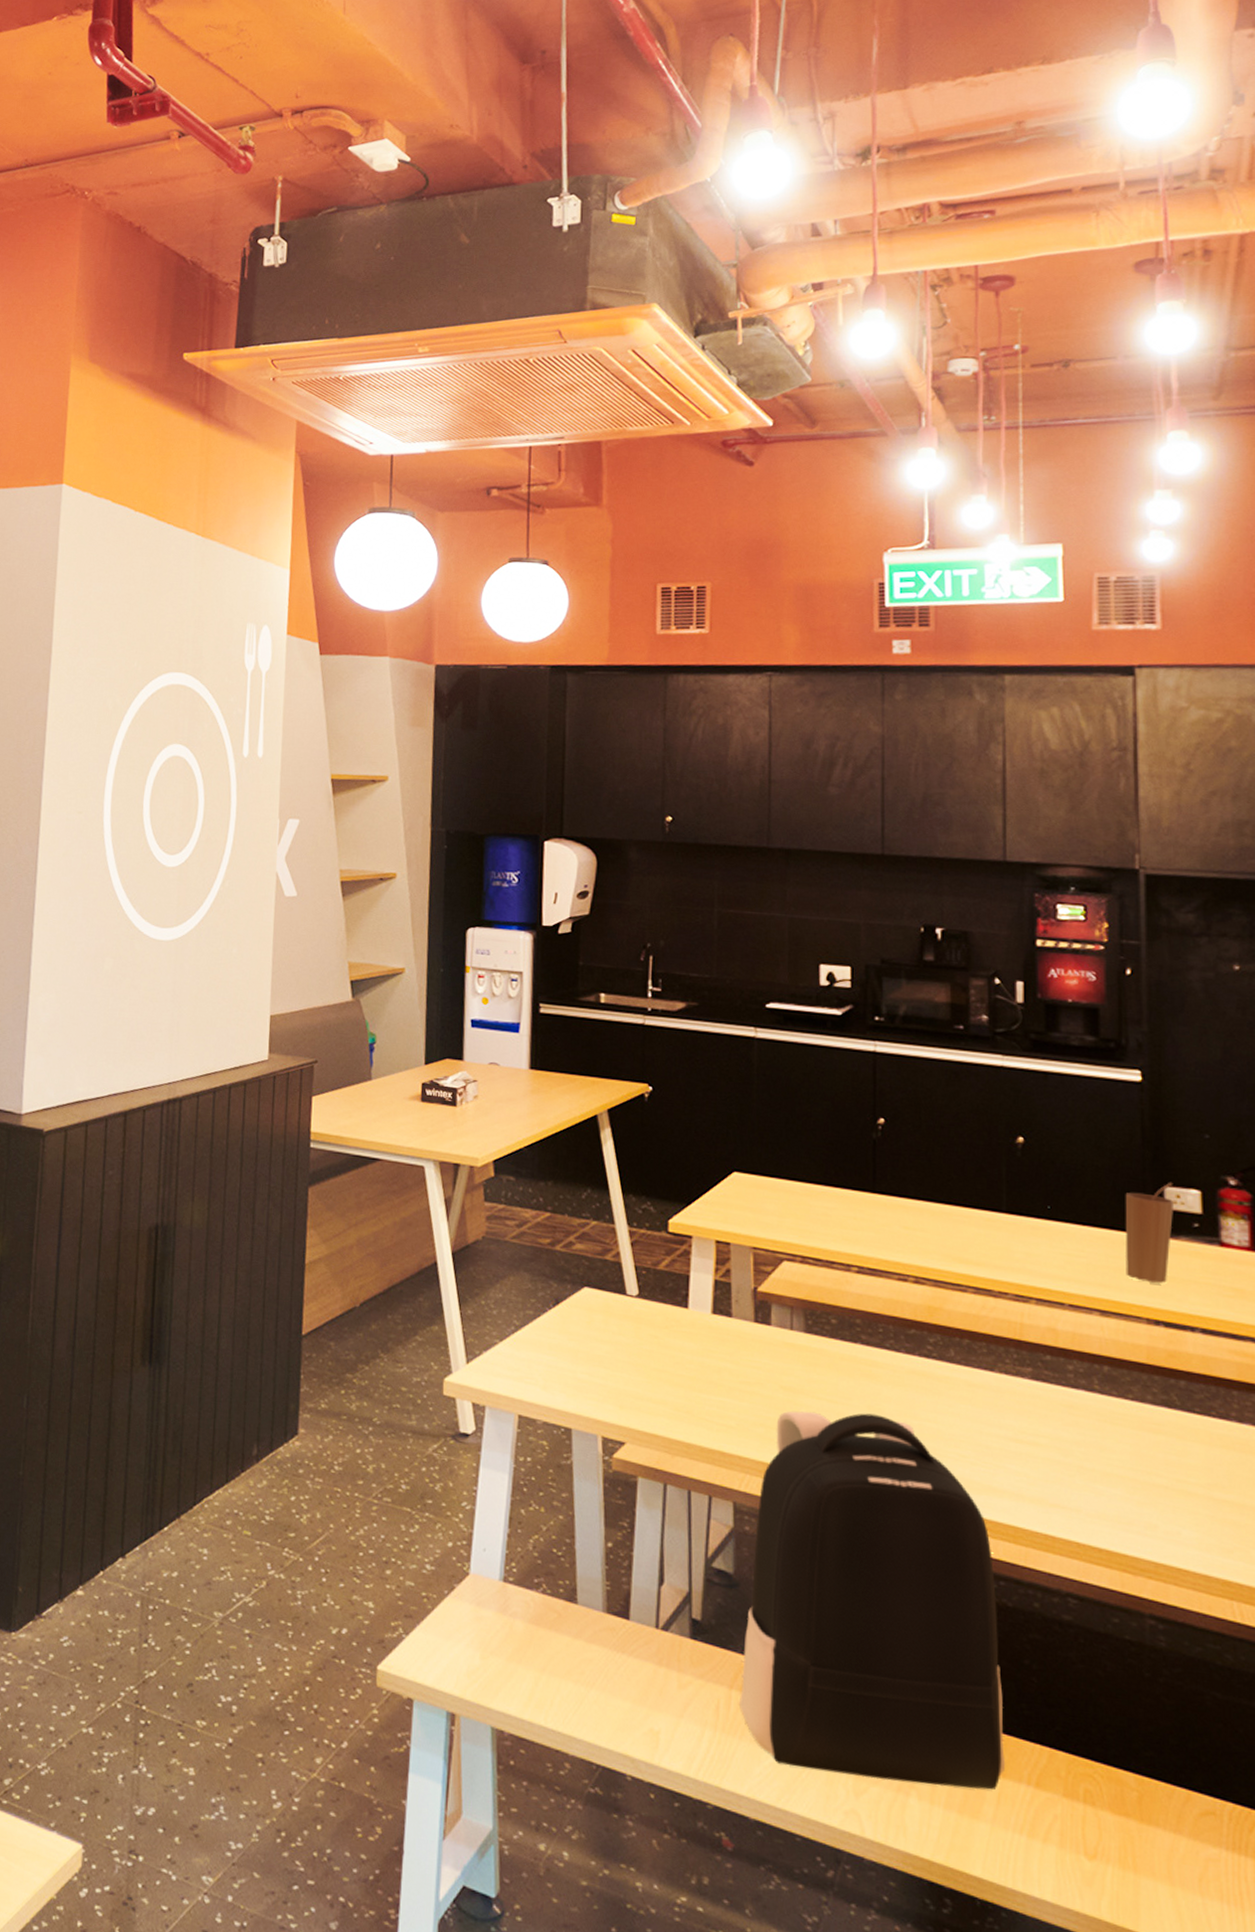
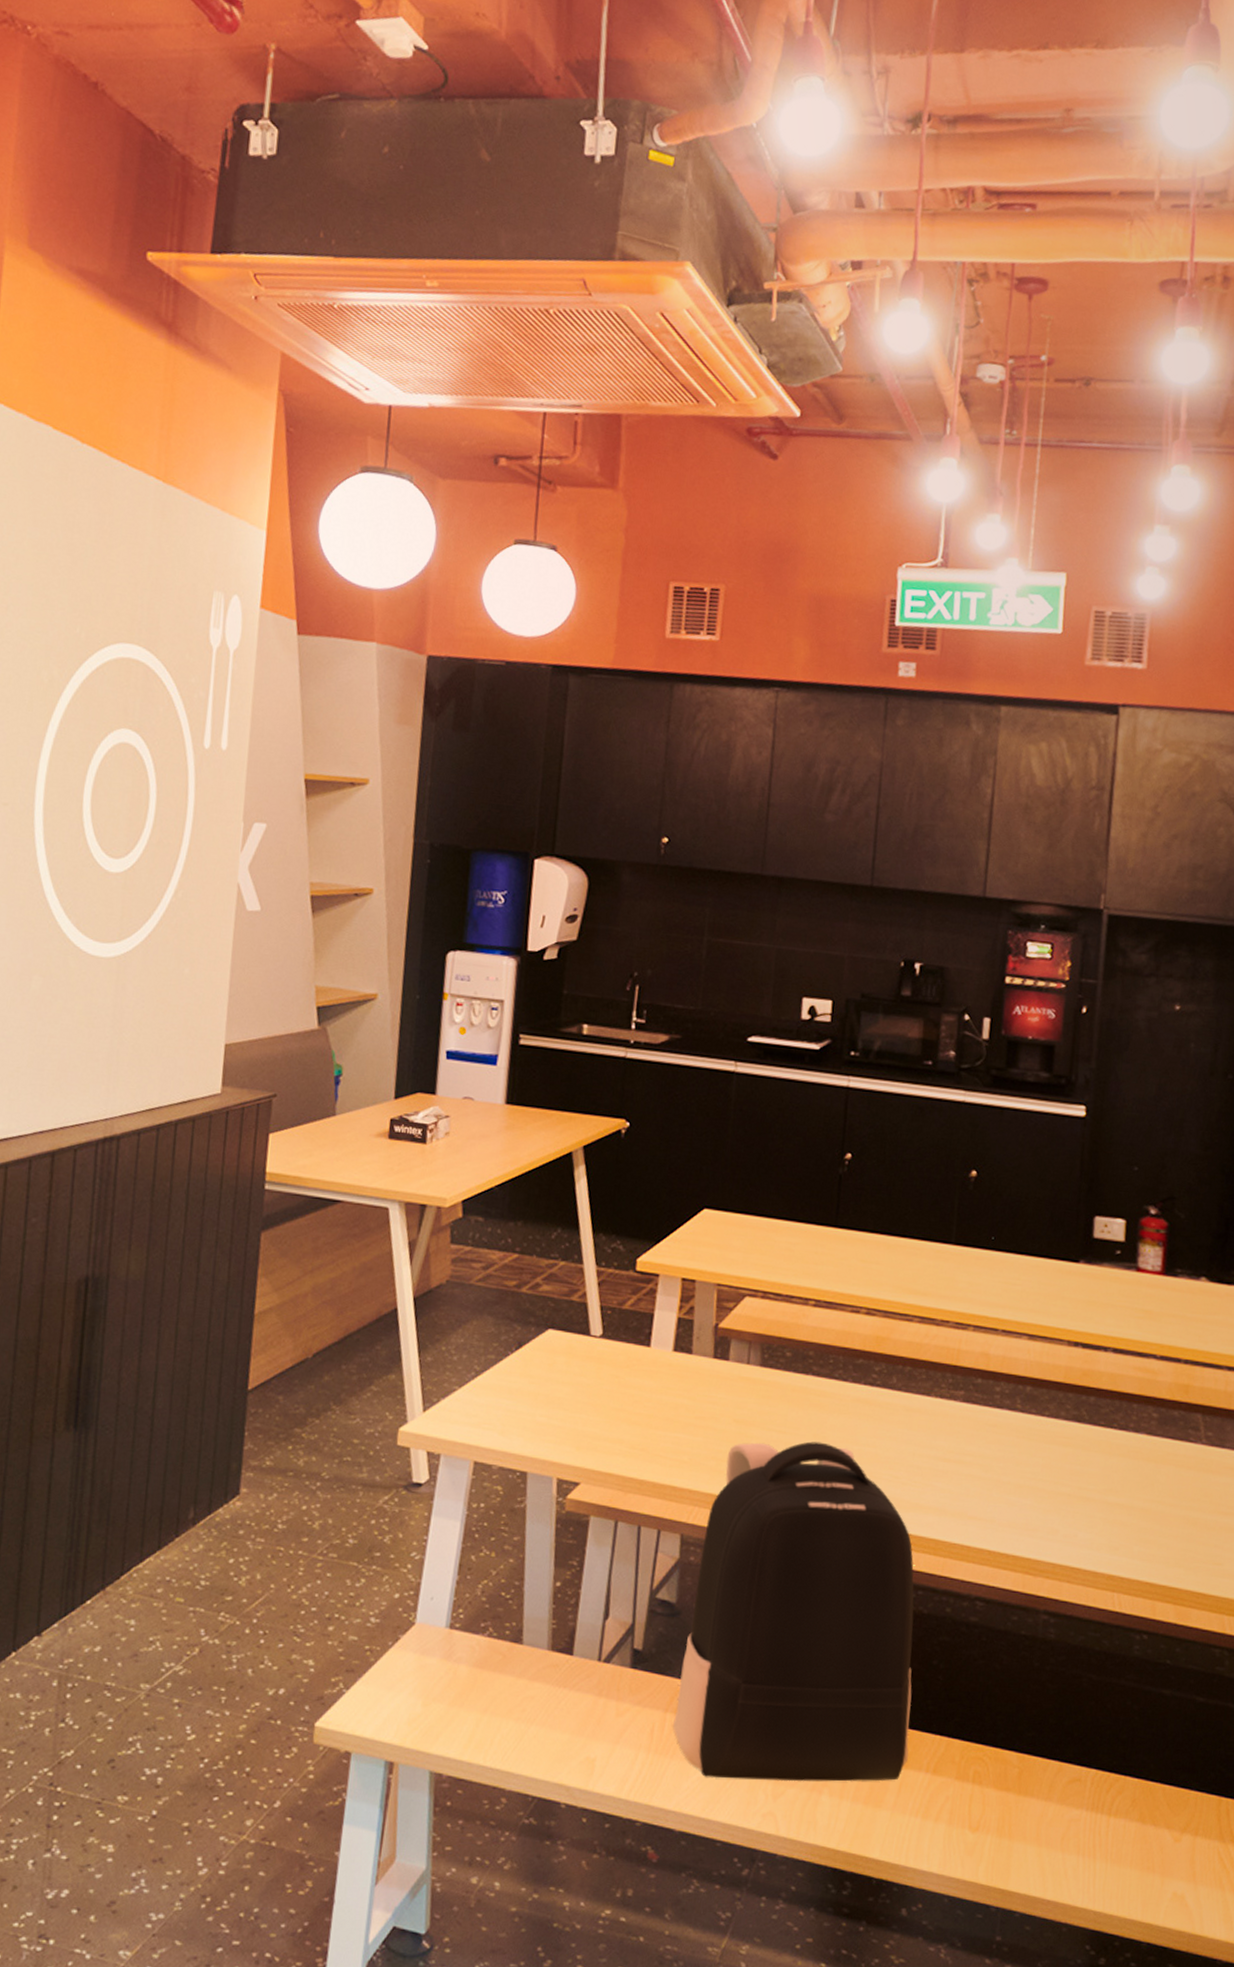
cup: present [1125,1182,1175,1283] -> none [1054,1212,1103,1307]

